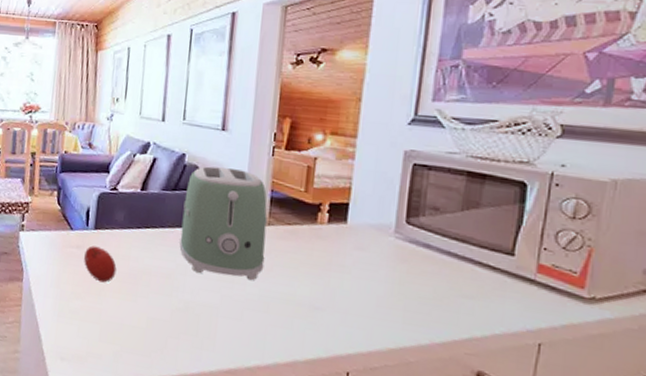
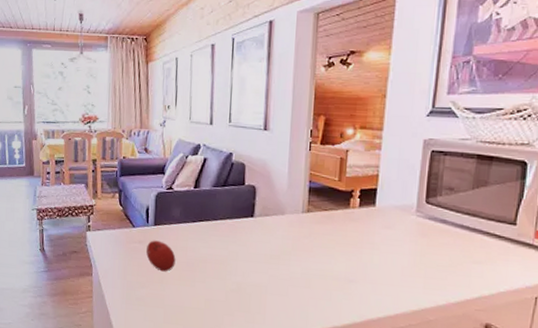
toaster: present [179,166,268,281] -> none [230,163,307,262]

